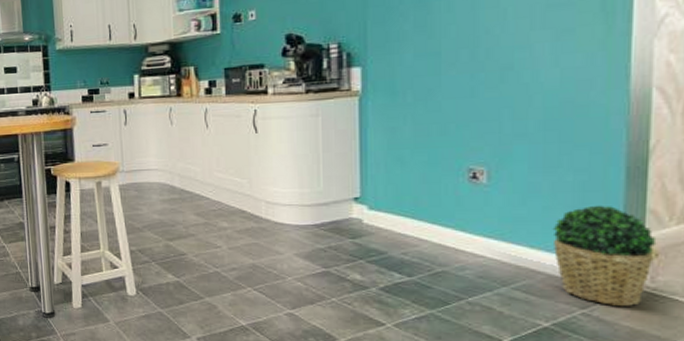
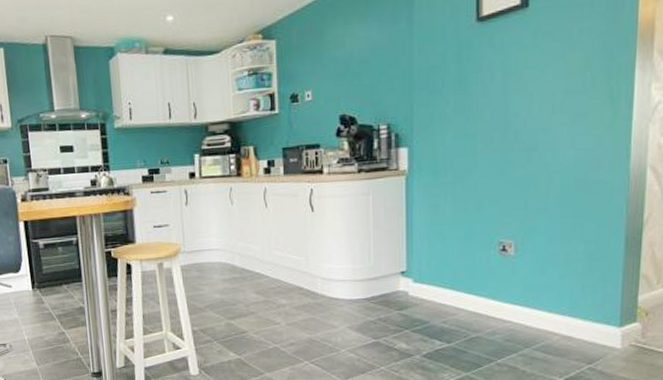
potted plant: present [552,205,657,306] -> none [567,272,647,360]

